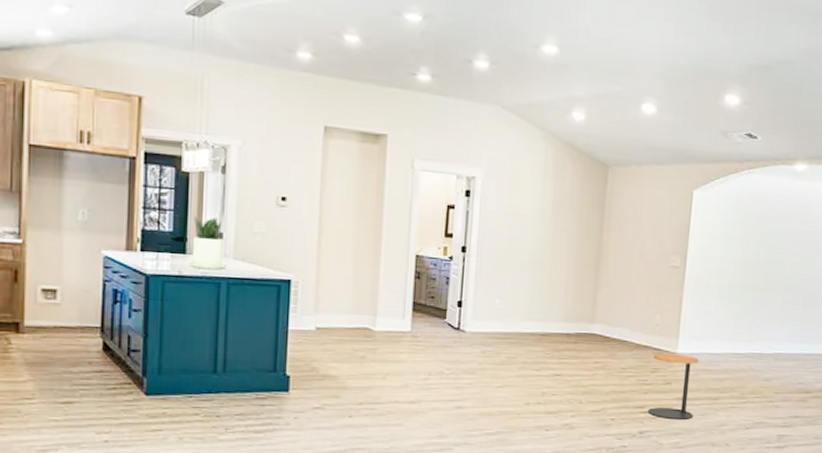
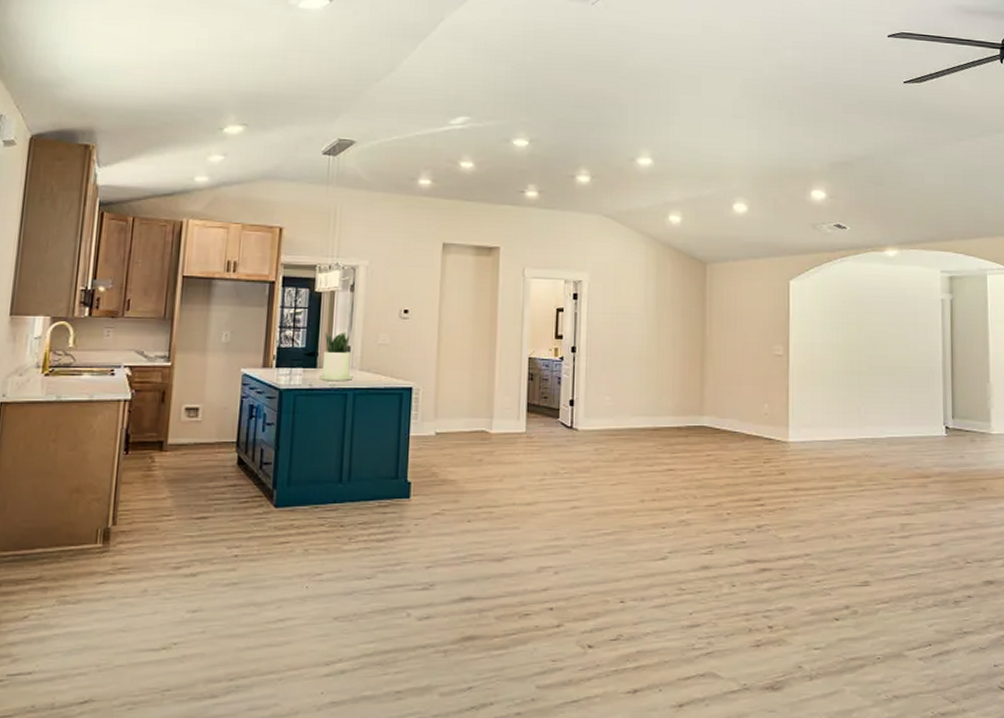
side table: present [647,353,699,420] -> none [764,443,811,511]

